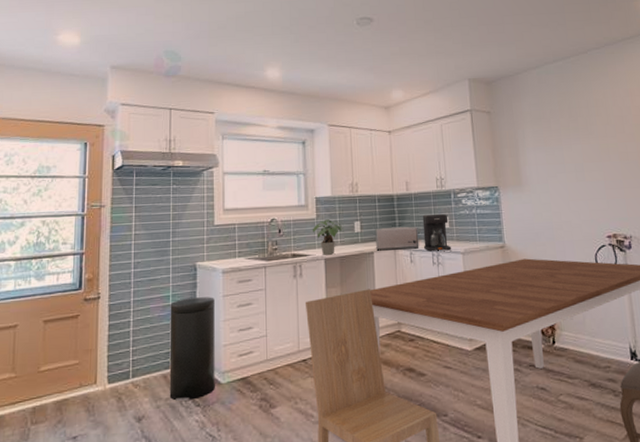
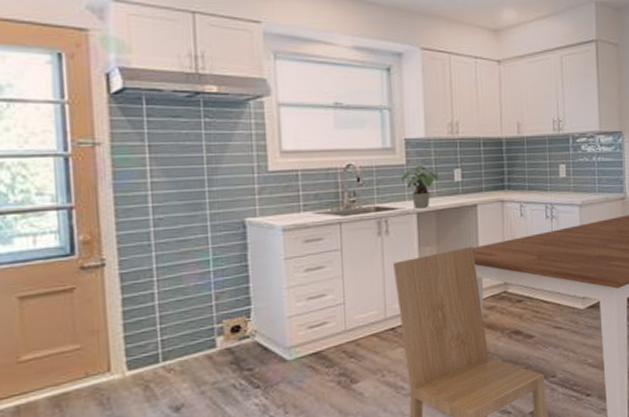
pedal bin: present [169,297,215,401] -> none [211,260,279,384]
toaster: present [375,226,420,252] -> none [479,174,532,204]
coffee maker: present [422,213,452,252] -> none [535,160,568,204]

